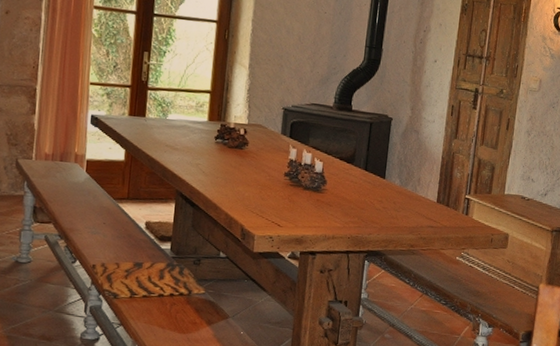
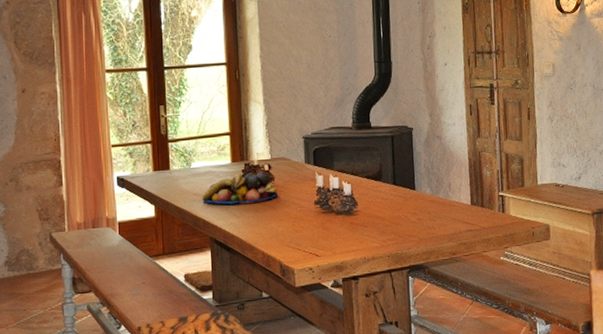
fruit bowl: none [174,132,250,164] -> present [202,172,279,205]

